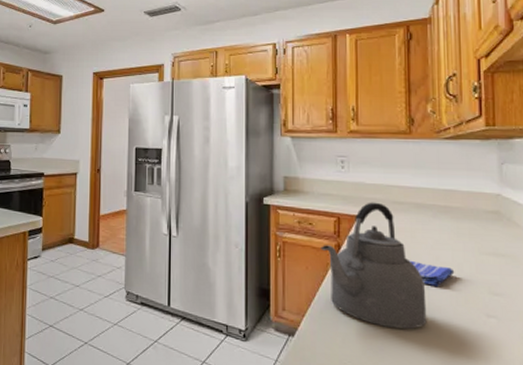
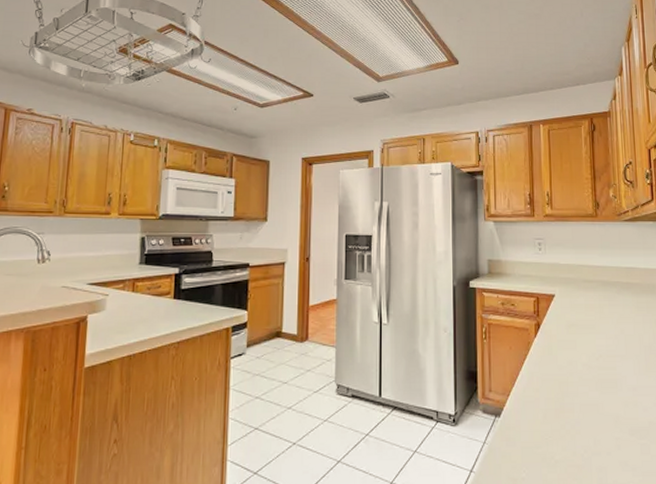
kettle: present [321,202,427,330] -> none [522,281,615,401]
dish towel: present [409,260,455,287] -> none [599,334,637,359]

